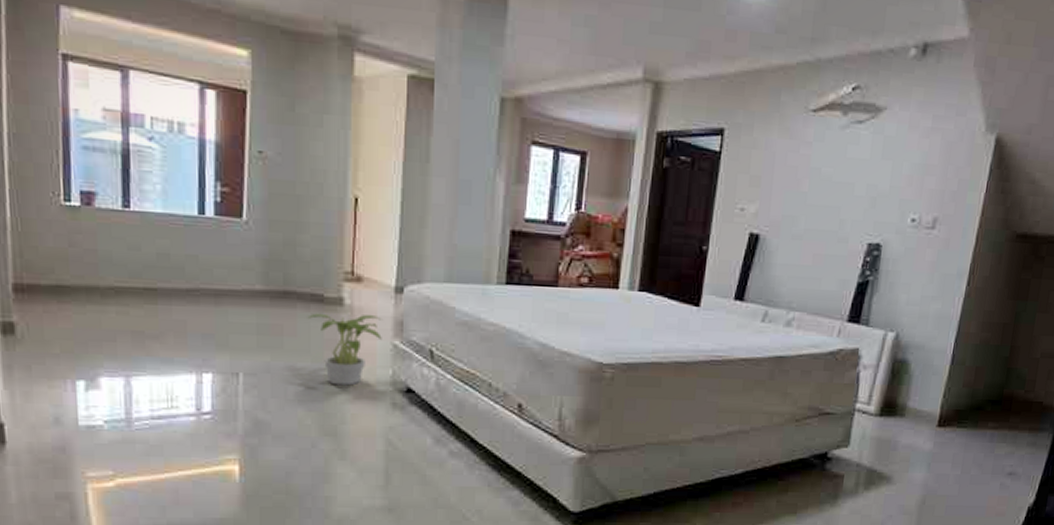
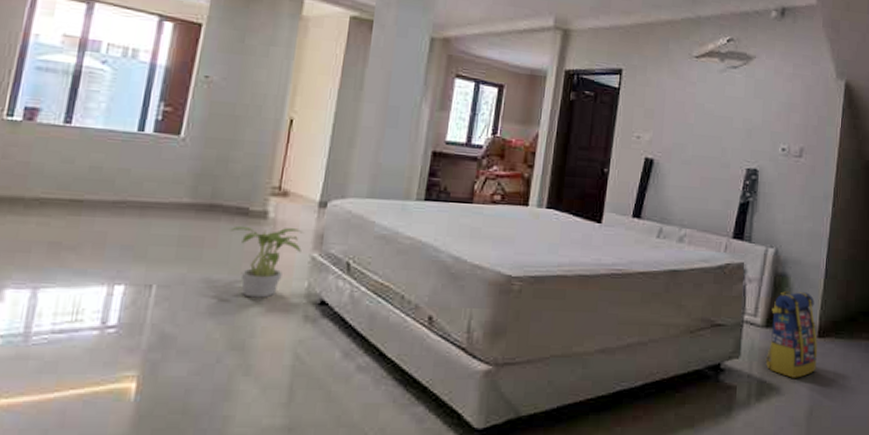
backpack: none [877,378,937,468] -> present [765,291,818,378]

